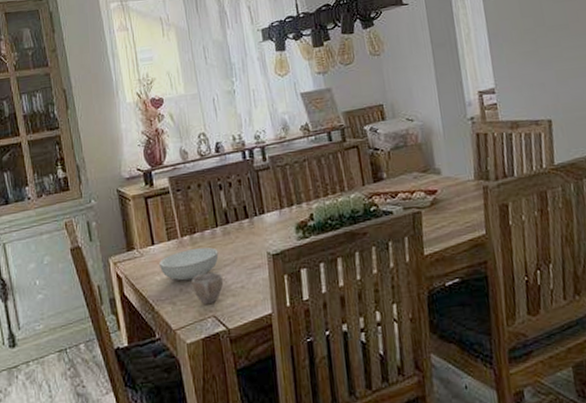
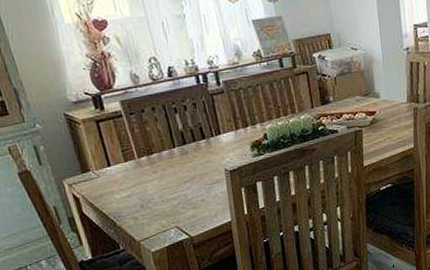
serving bowl: present [159,247,219,281] -> none [118,166,178,198]
cup: present [191,272,224,305] -> none [152,188,184,218]

